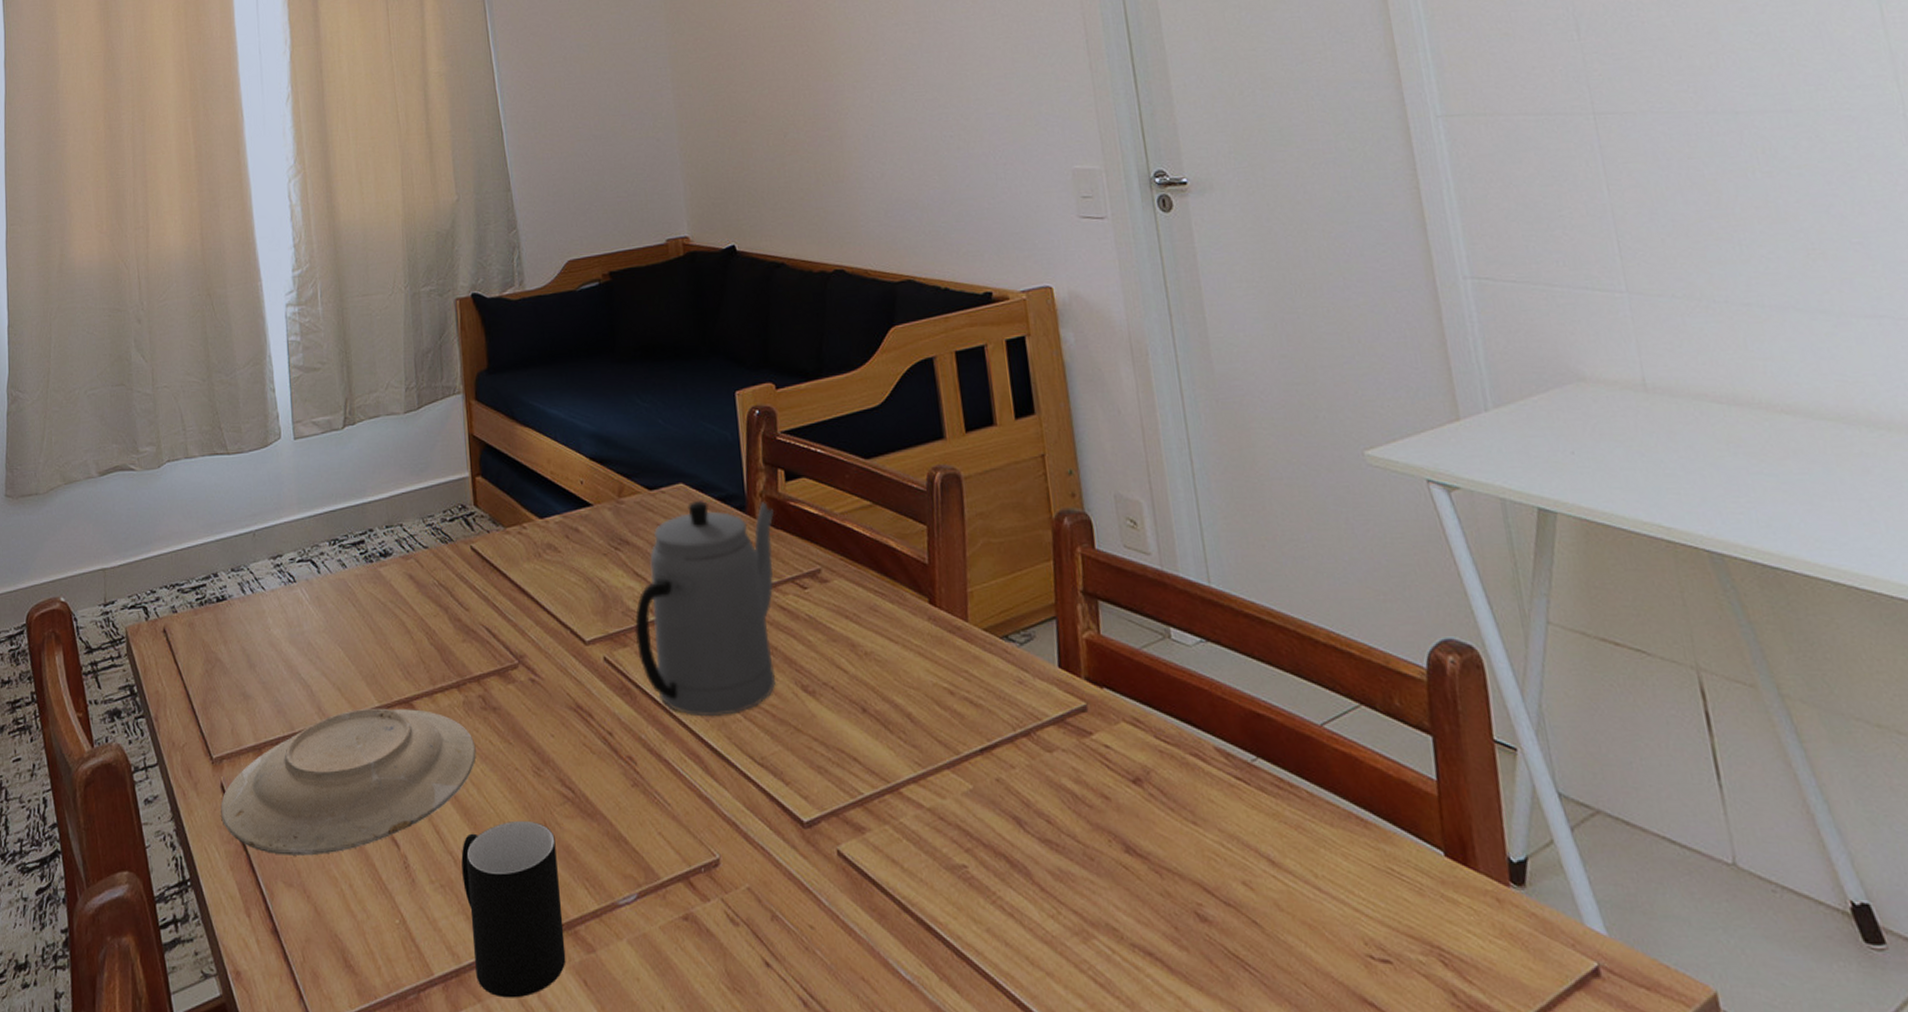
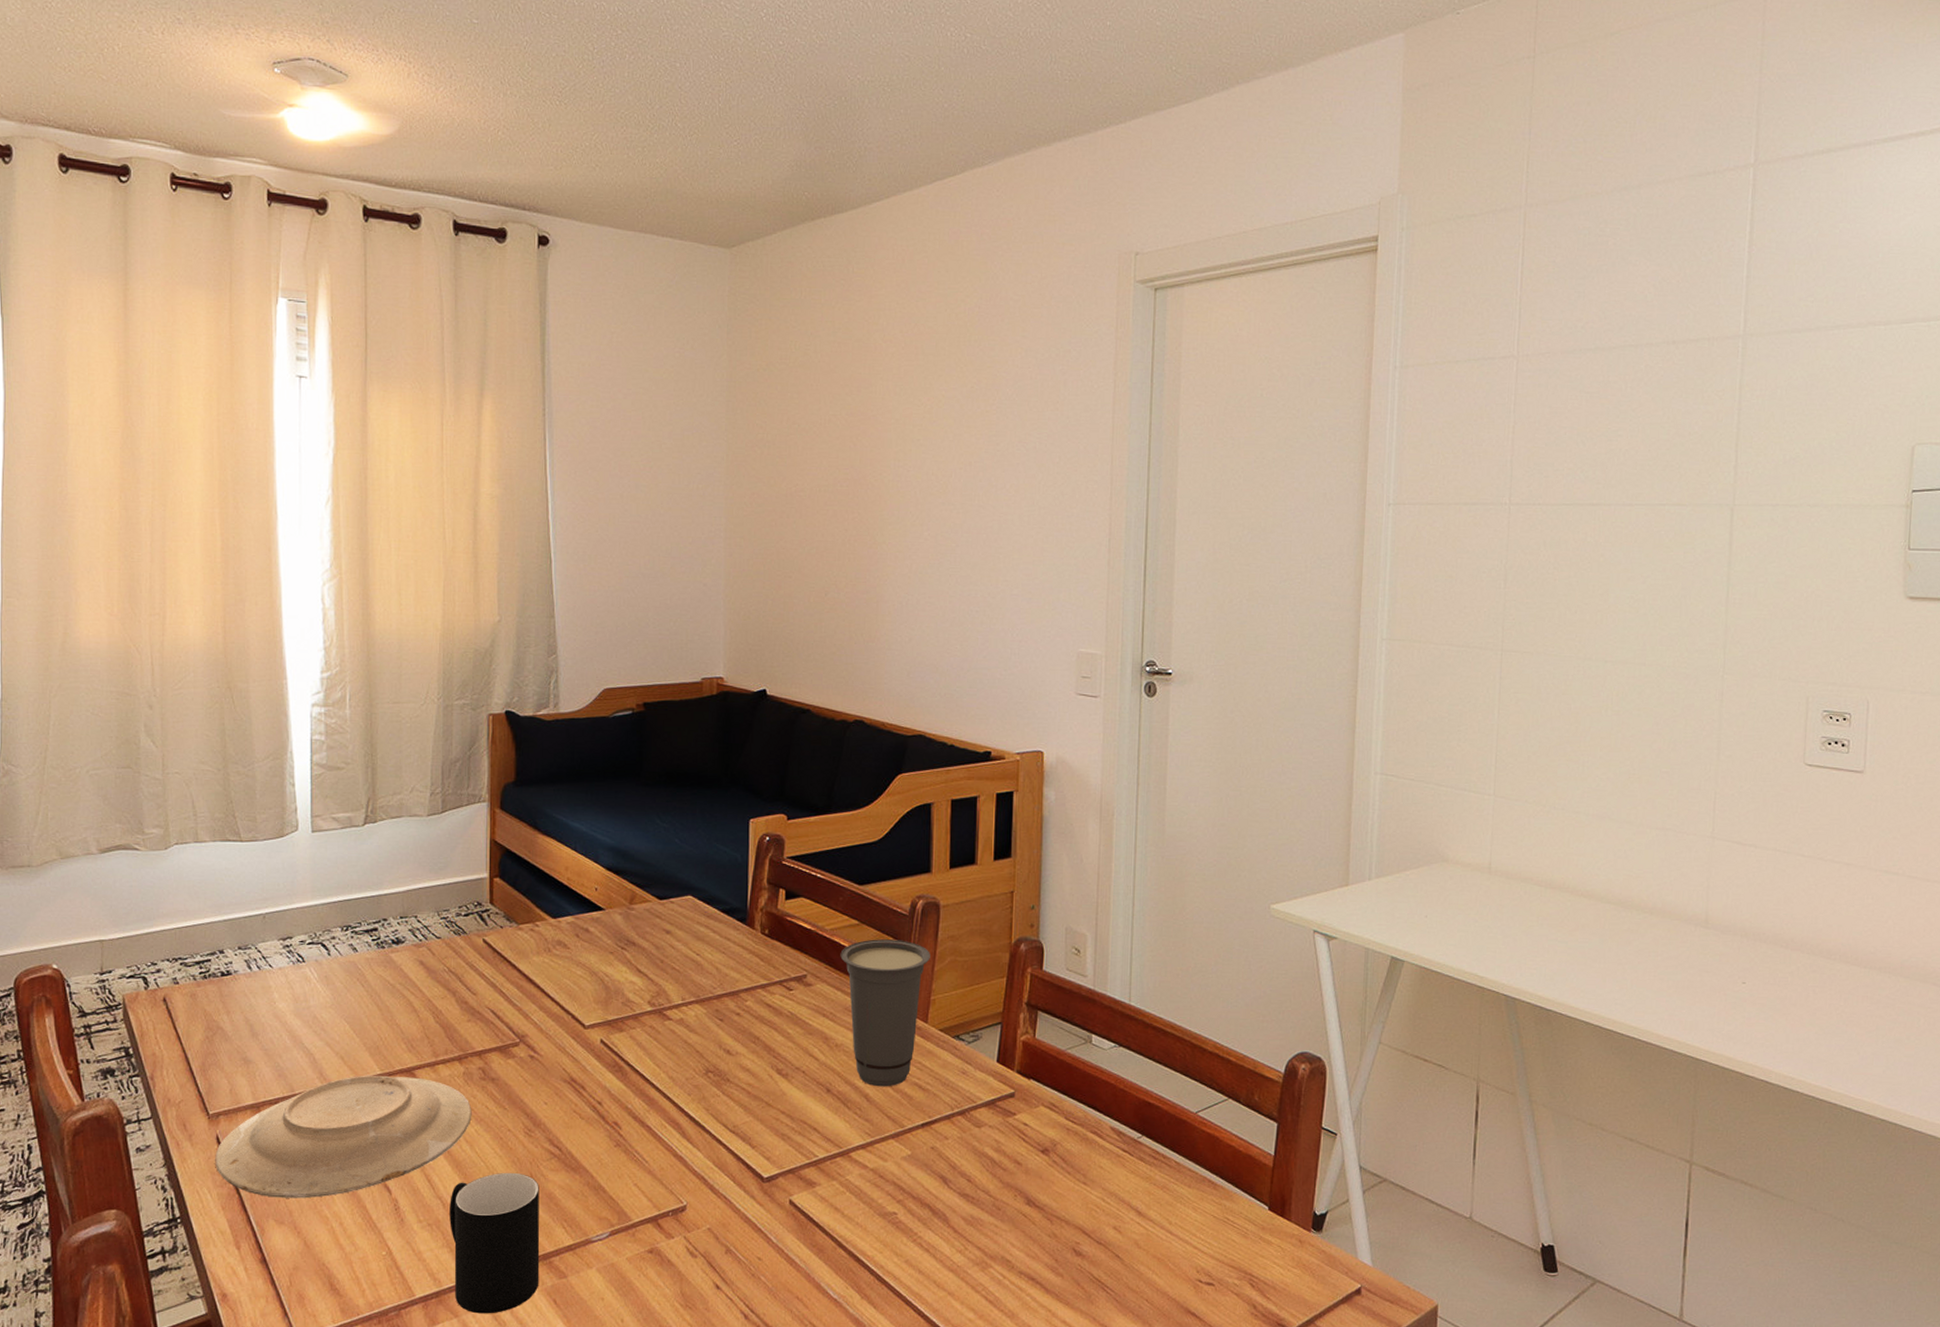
teapot: present [634,500,776,717] -> none [632,911,771,1092]
cup: none [855,521,960,704] -> present [840,939,930,1087]

